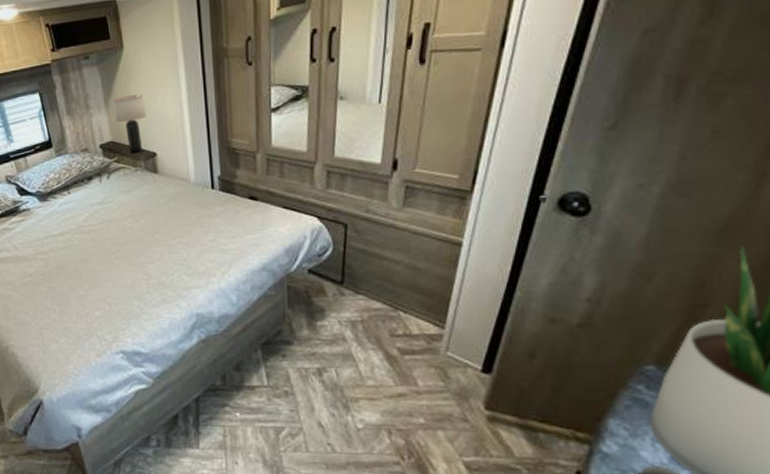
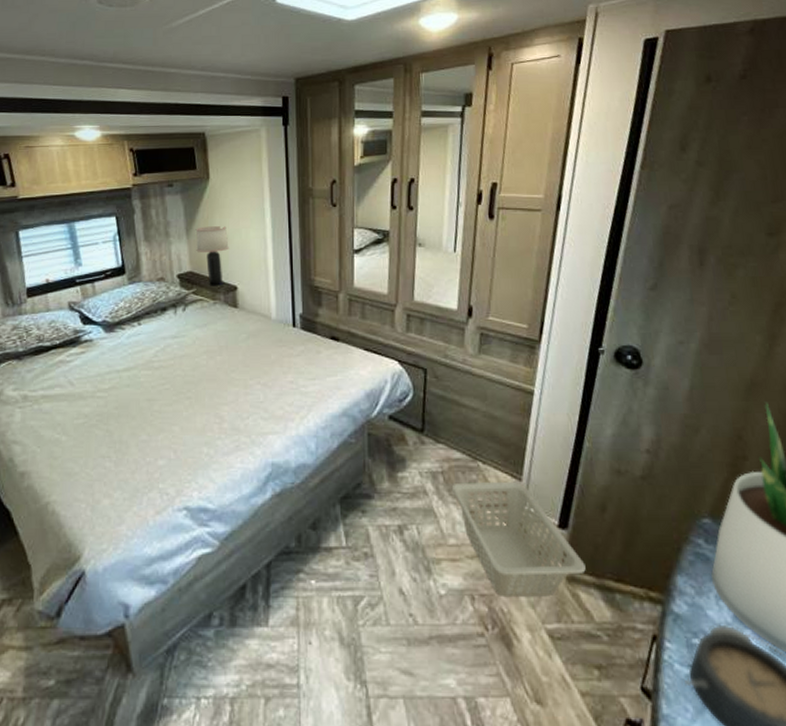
laundry basket: none [370,329,509,434] -> present [451,481,586,598]

